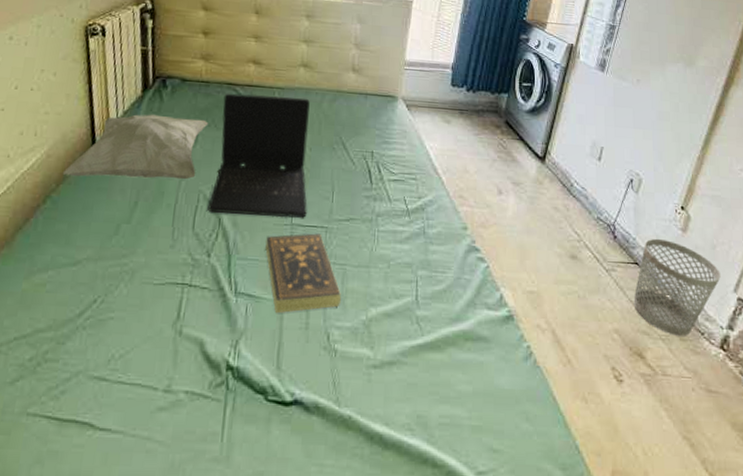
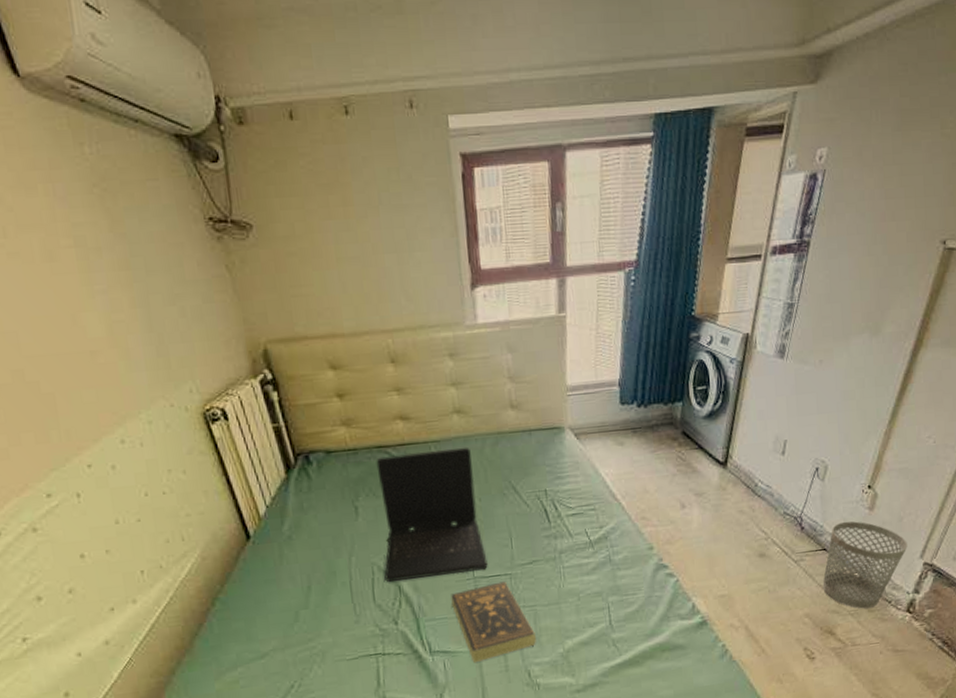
decorative pillow: present [62,114,209,180] -> none [223,490,366,574]

